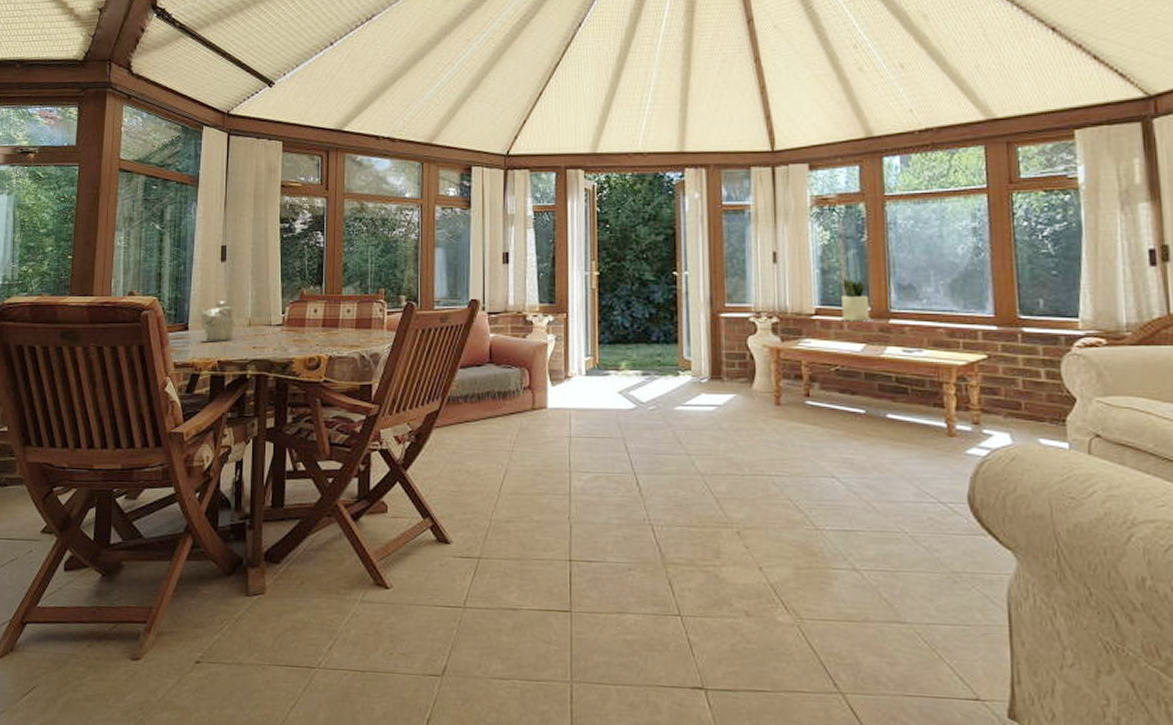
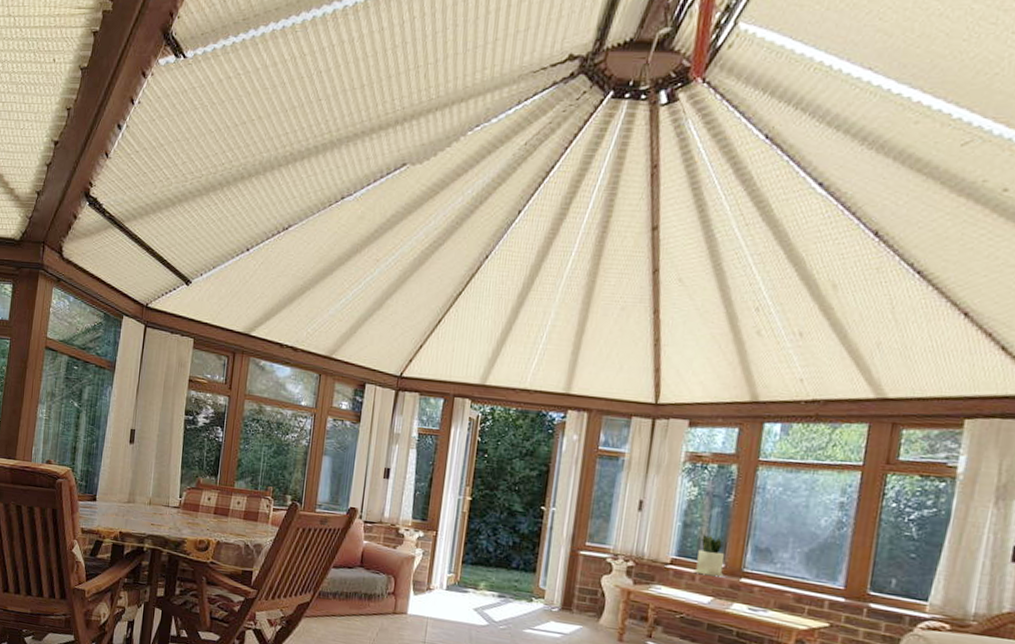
teapot: present [200,300,235,341] -> none [107,478,137,515]

